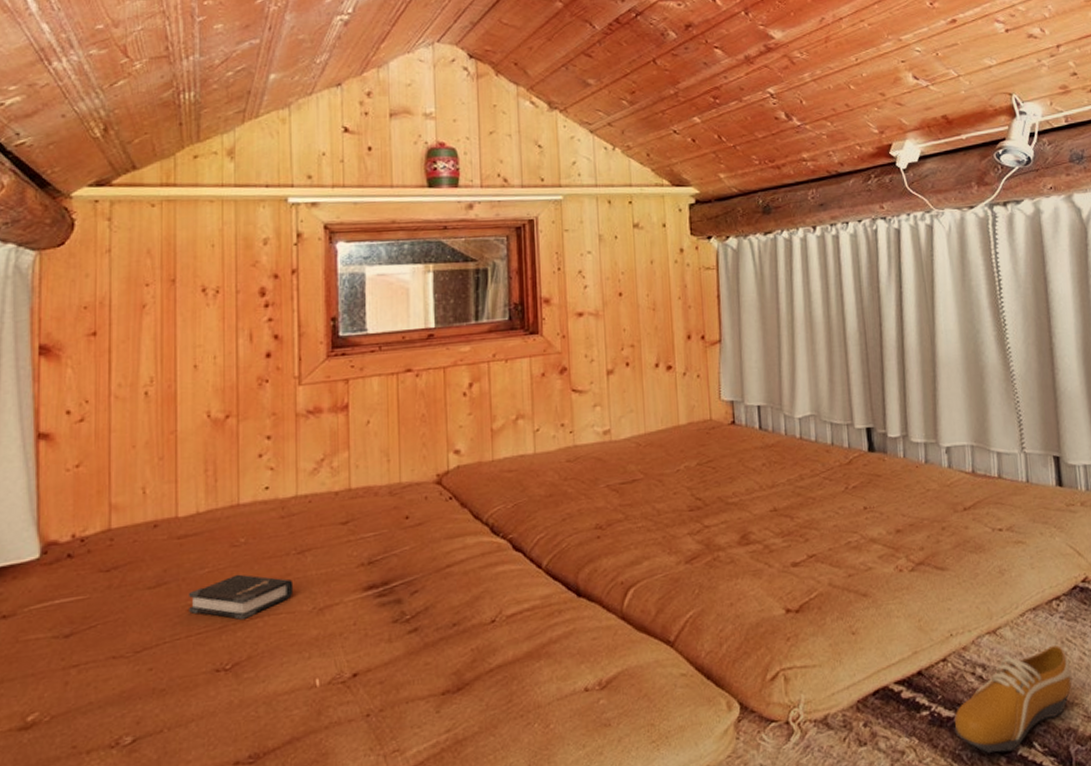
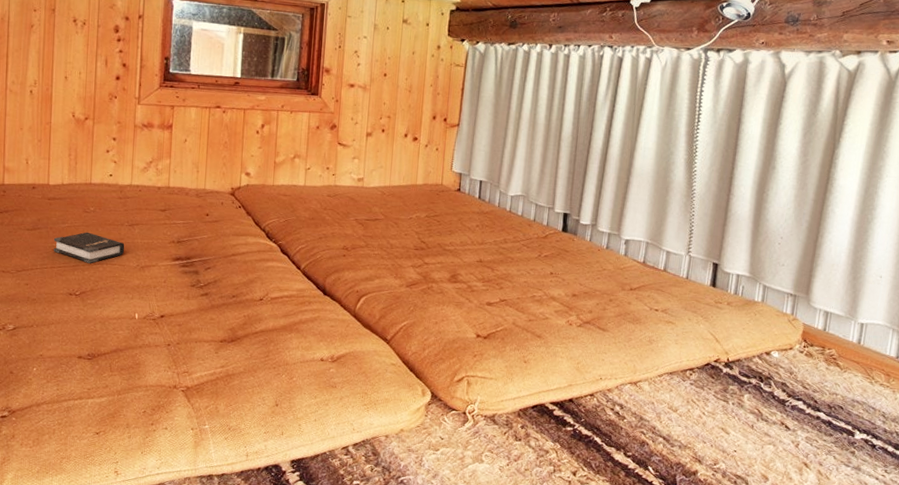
shoe: present [954,644,1072,753] -> none [589,400,691,469]

